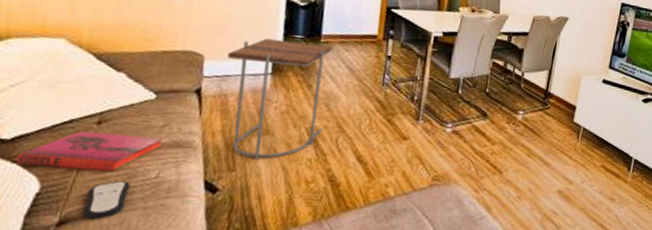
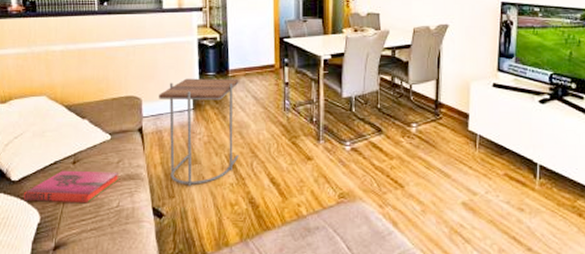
remote control: present [82,181,131,220] -> none [70,210,100,244]

